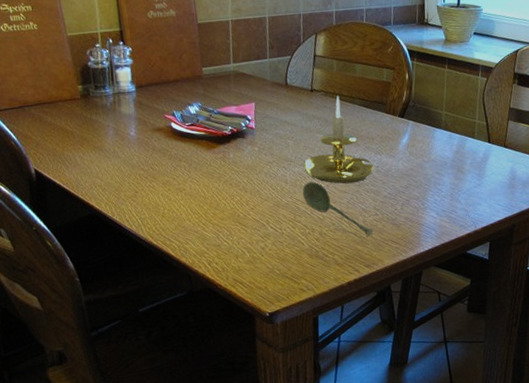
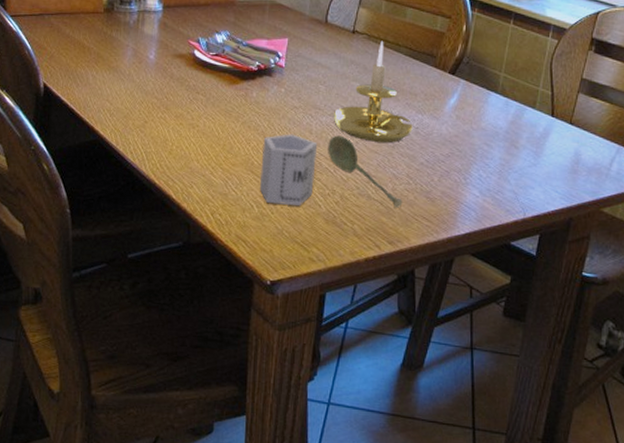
cup: none [245,185,295,248] -> present [259,134,318,207]

